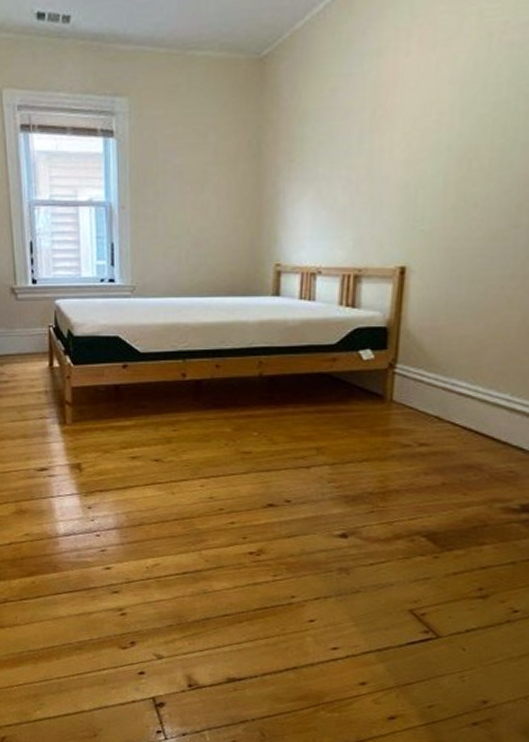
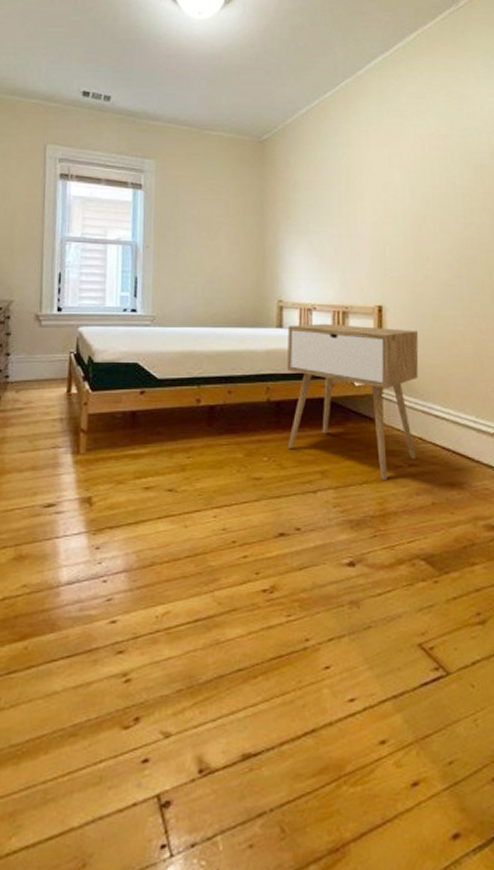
nightstand: none [280,289,450,460] -> present [286,323,419,481]

